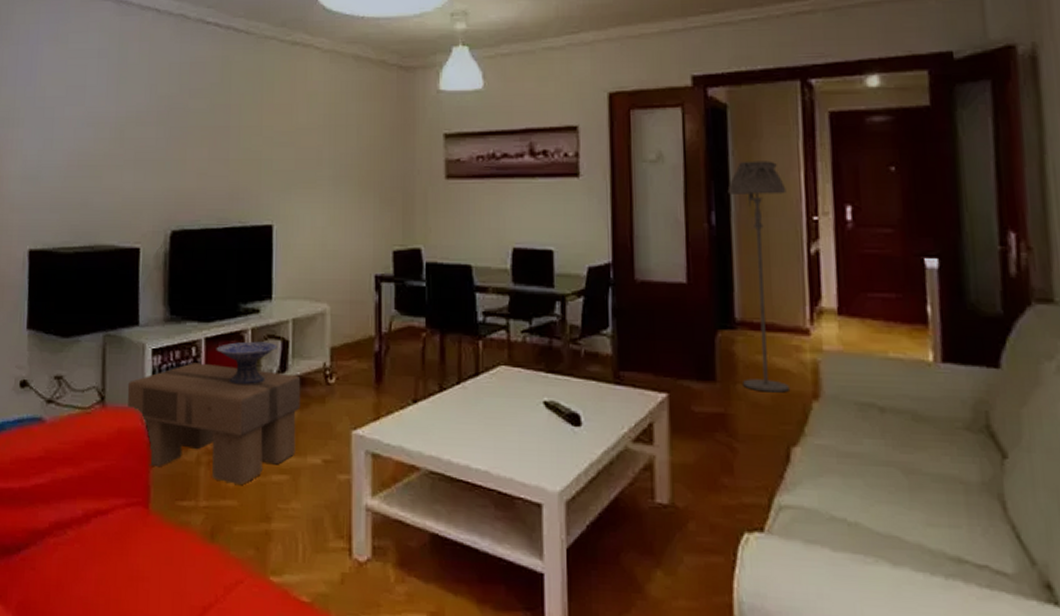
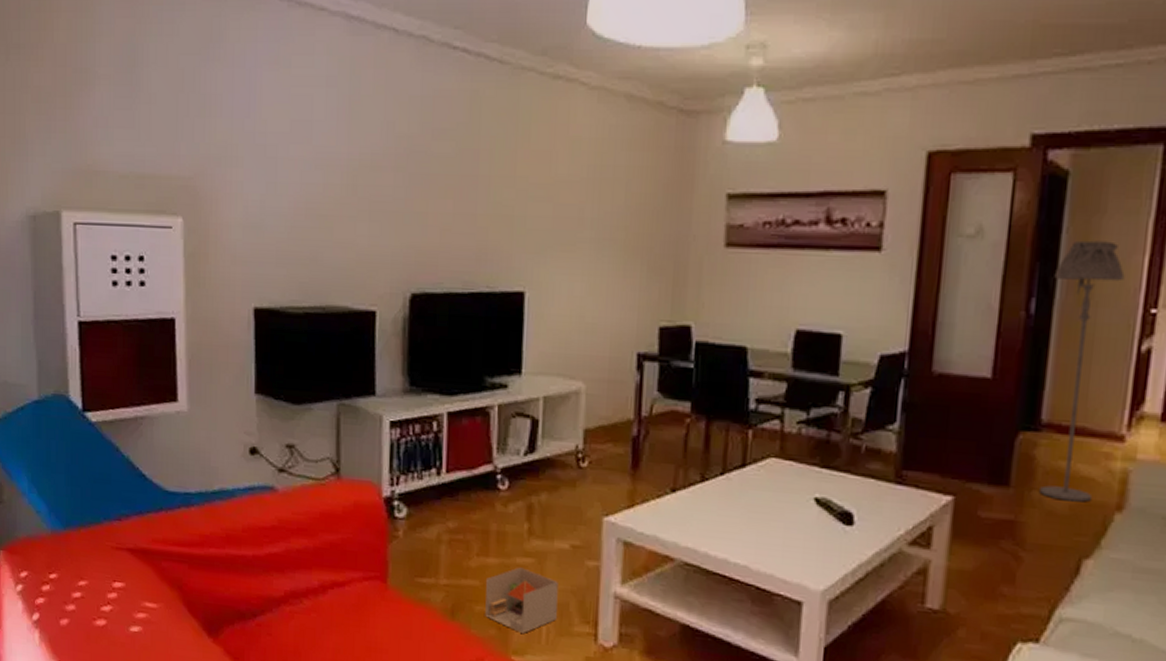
footstool: present [127,363,301,485] -> none [363,438,551,565]
decorative bowl: present [216,341,277,385] -> none [459,418,526,465]
cardboard box: none [243,485,312,552] -> present [485,567,558,633]

